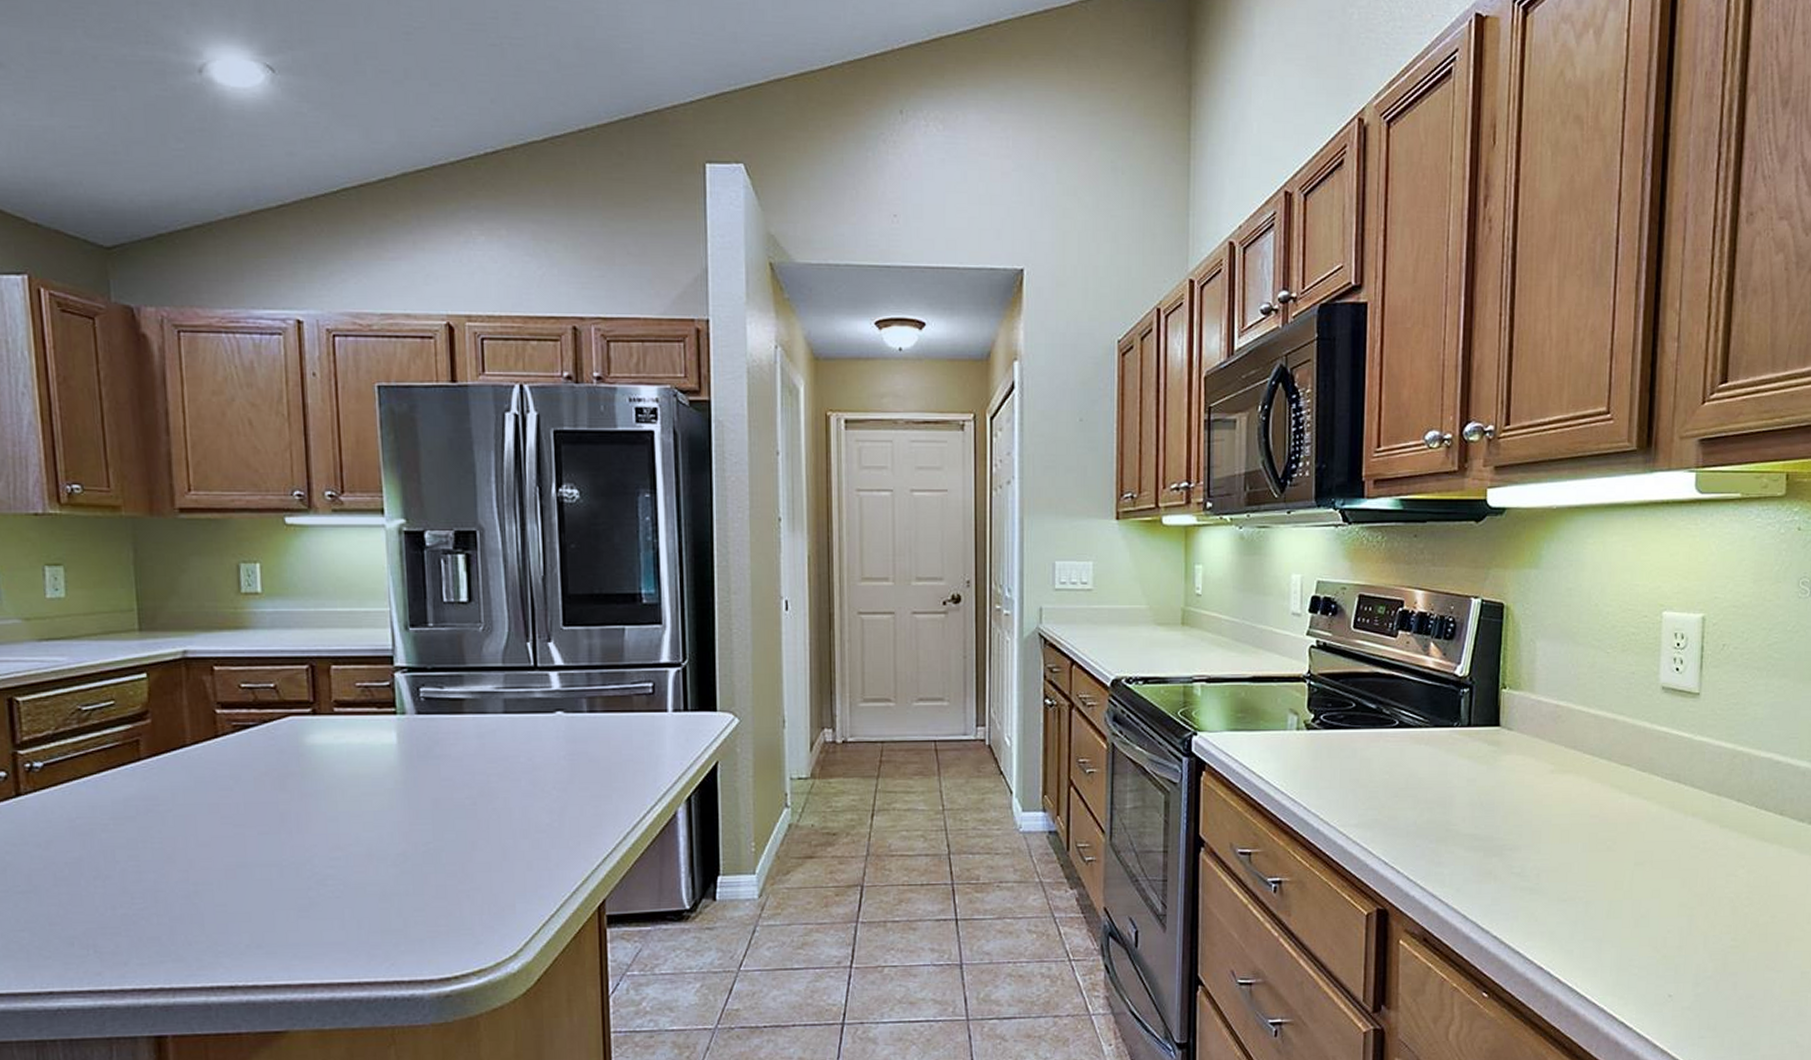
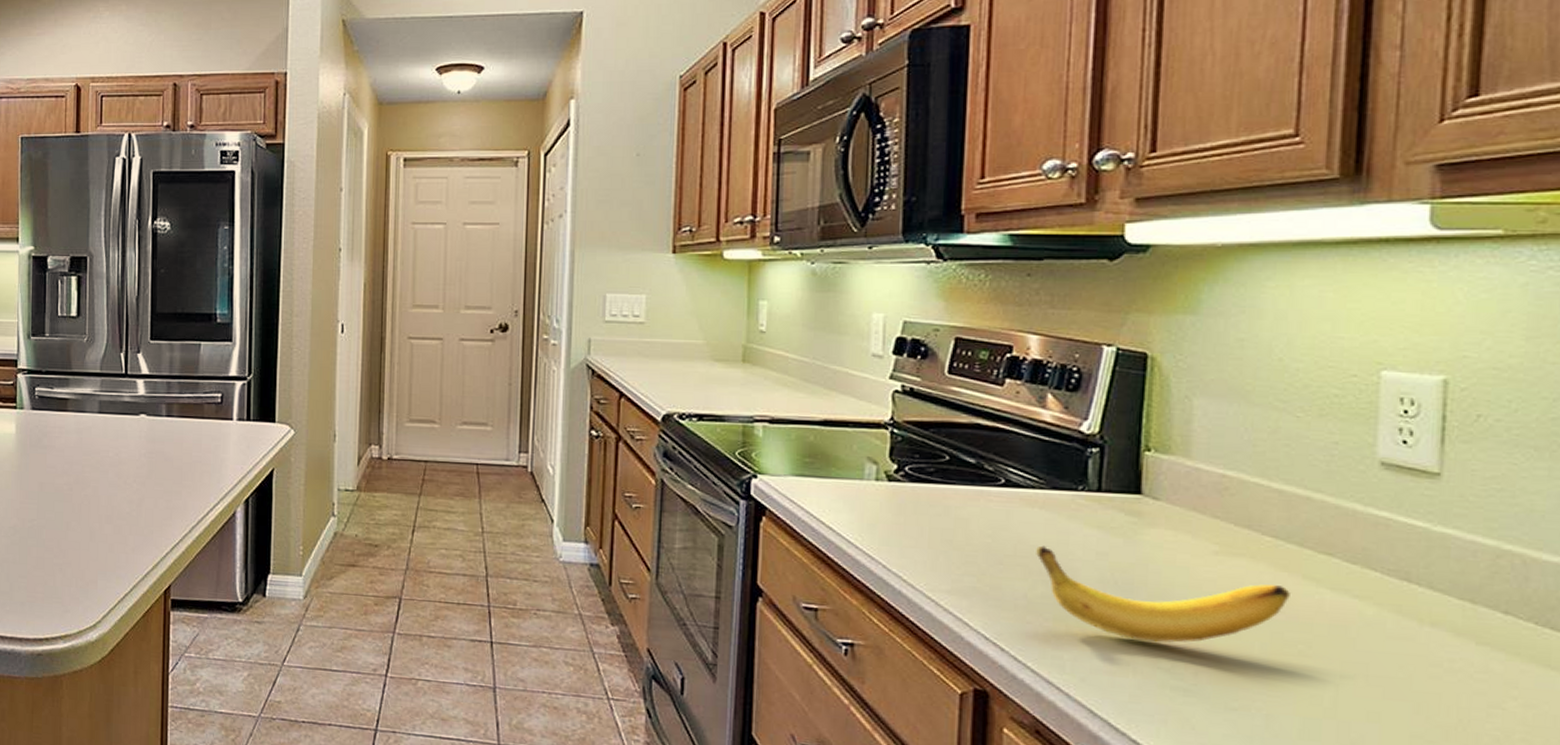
banana: none [1423,777,1602,852] -> present [1036,545,1290,643]

